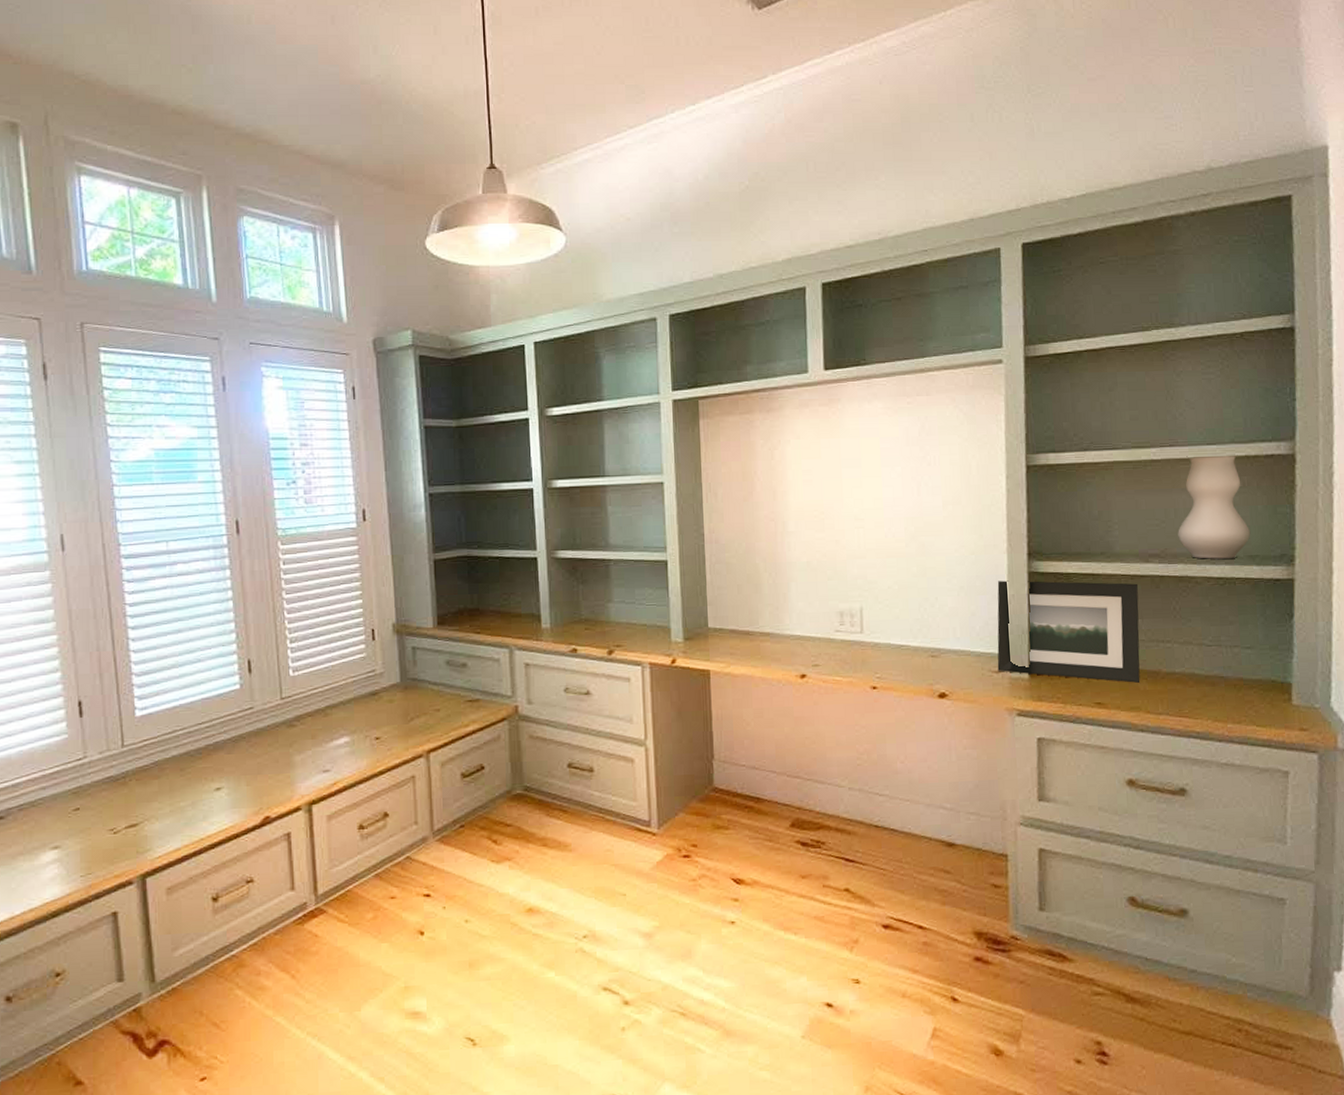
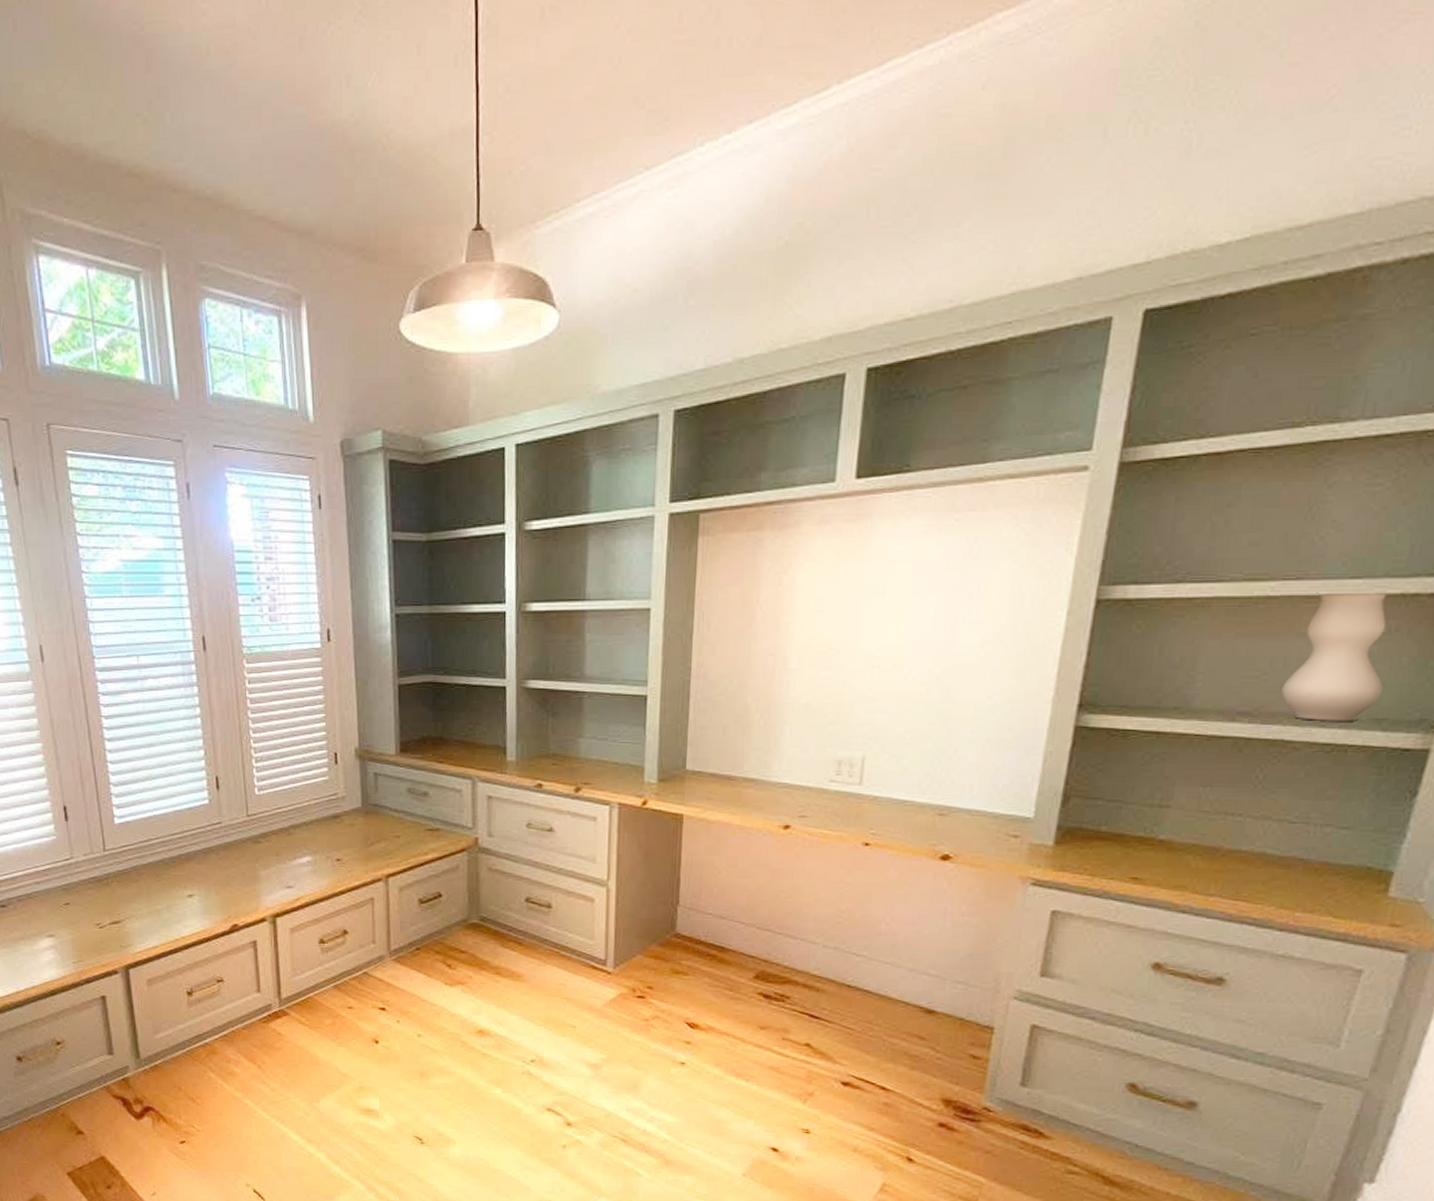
picture frame: present [997,580,1141,683] -> none [1016,735,1215,859]

